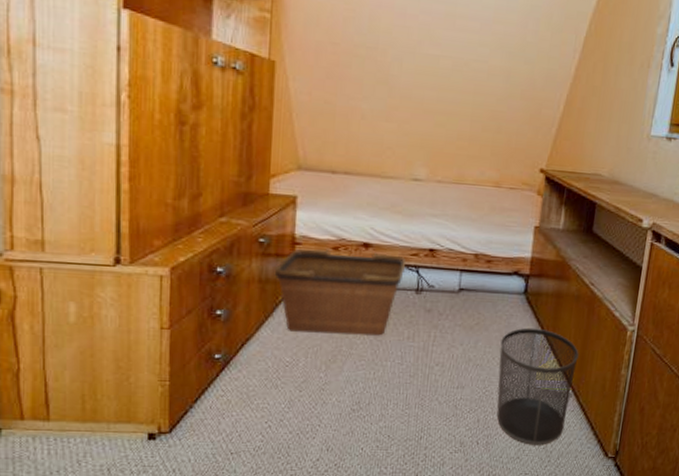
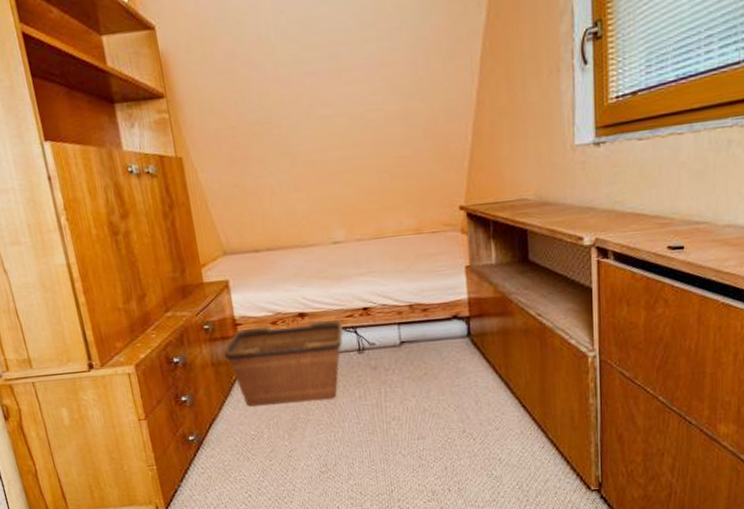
waste bin: present [496,327,579,445] -> none [453,369,539,487]

